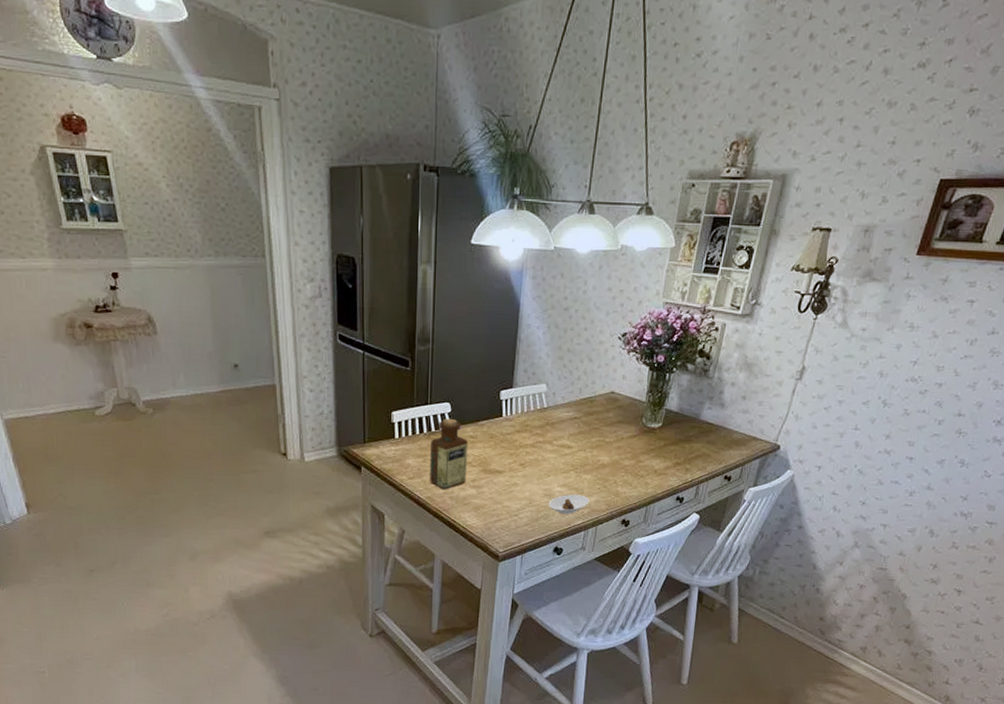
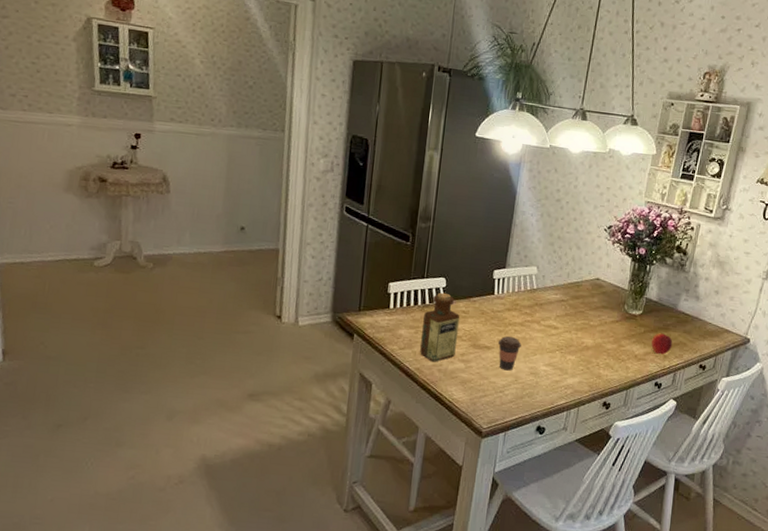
coffee cup: none [509,459,534,494] -> present [497,336,521,371]
saucer: present [548,494,589,514] -> none [533,374,573,393]
peach: none [672,445,695,468] -> present [651,333,673,355]

